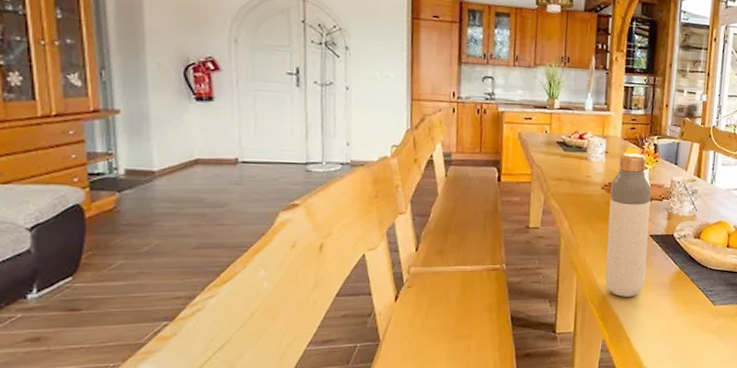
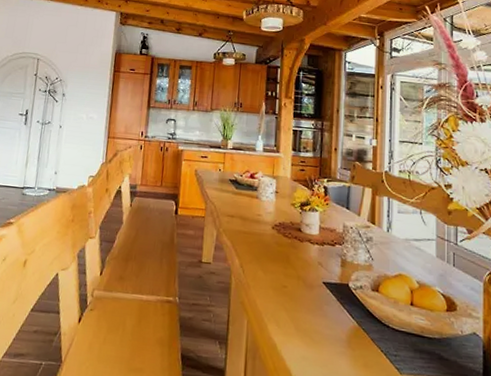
bottle: present [605,153,652,297] -> none [276,194,323,350]

